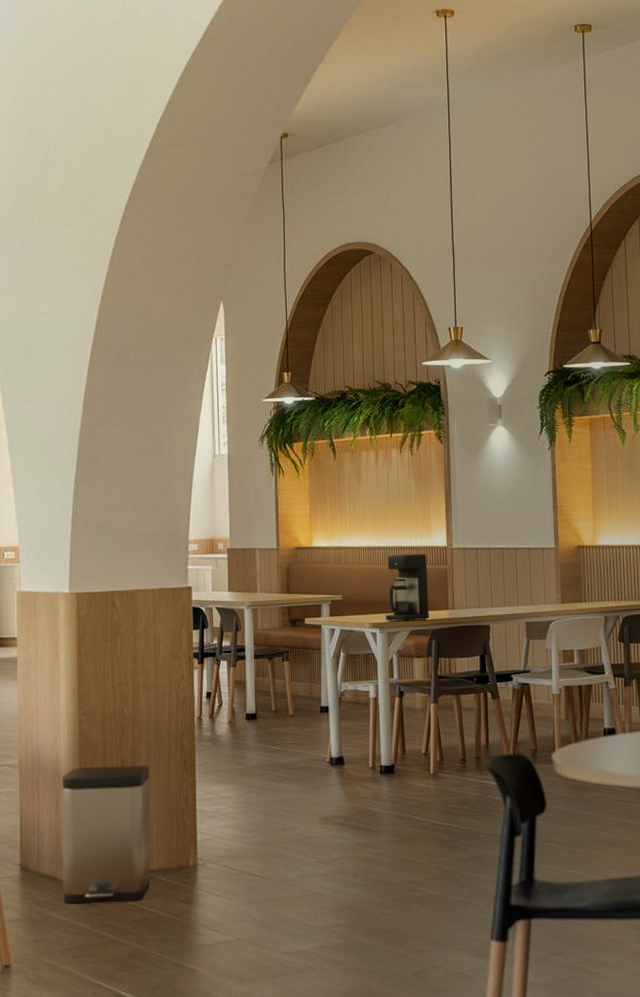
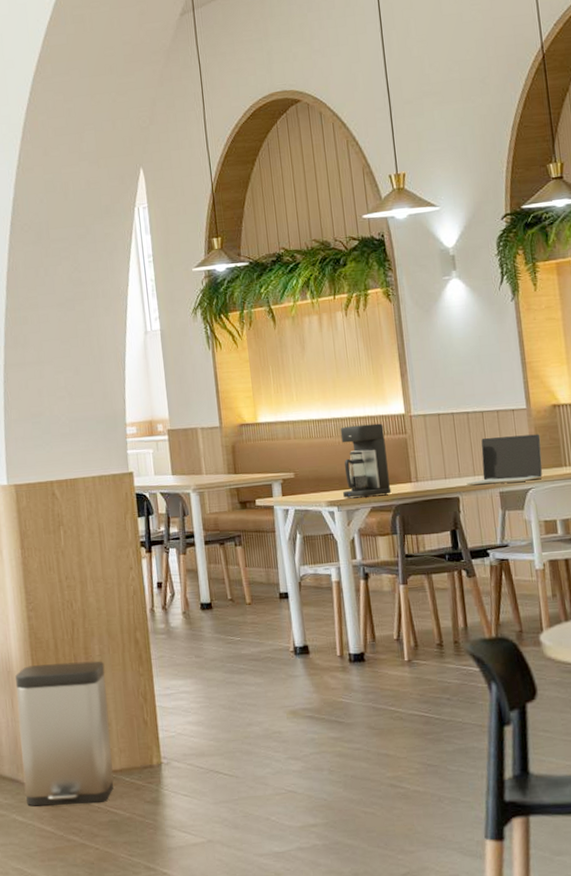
laptop: none [497,571,565,615] -> present [466,434,543,486]

